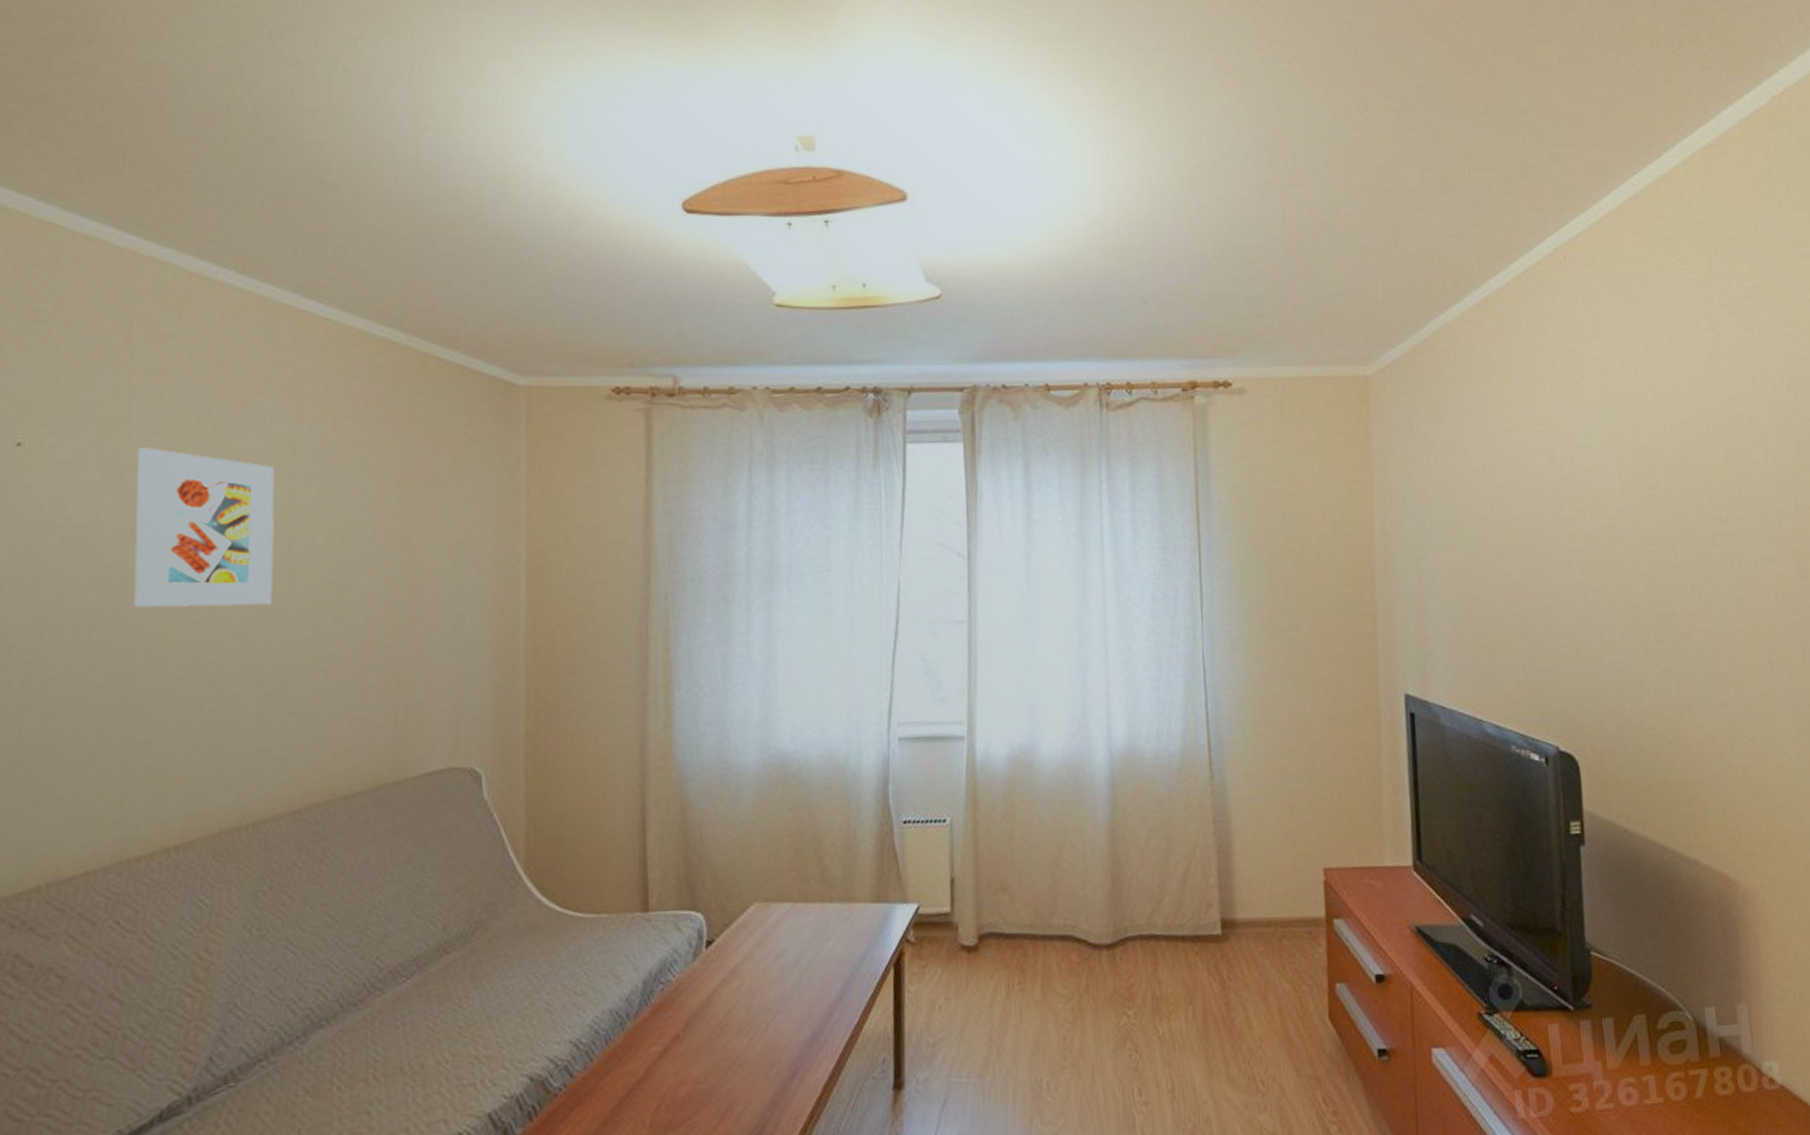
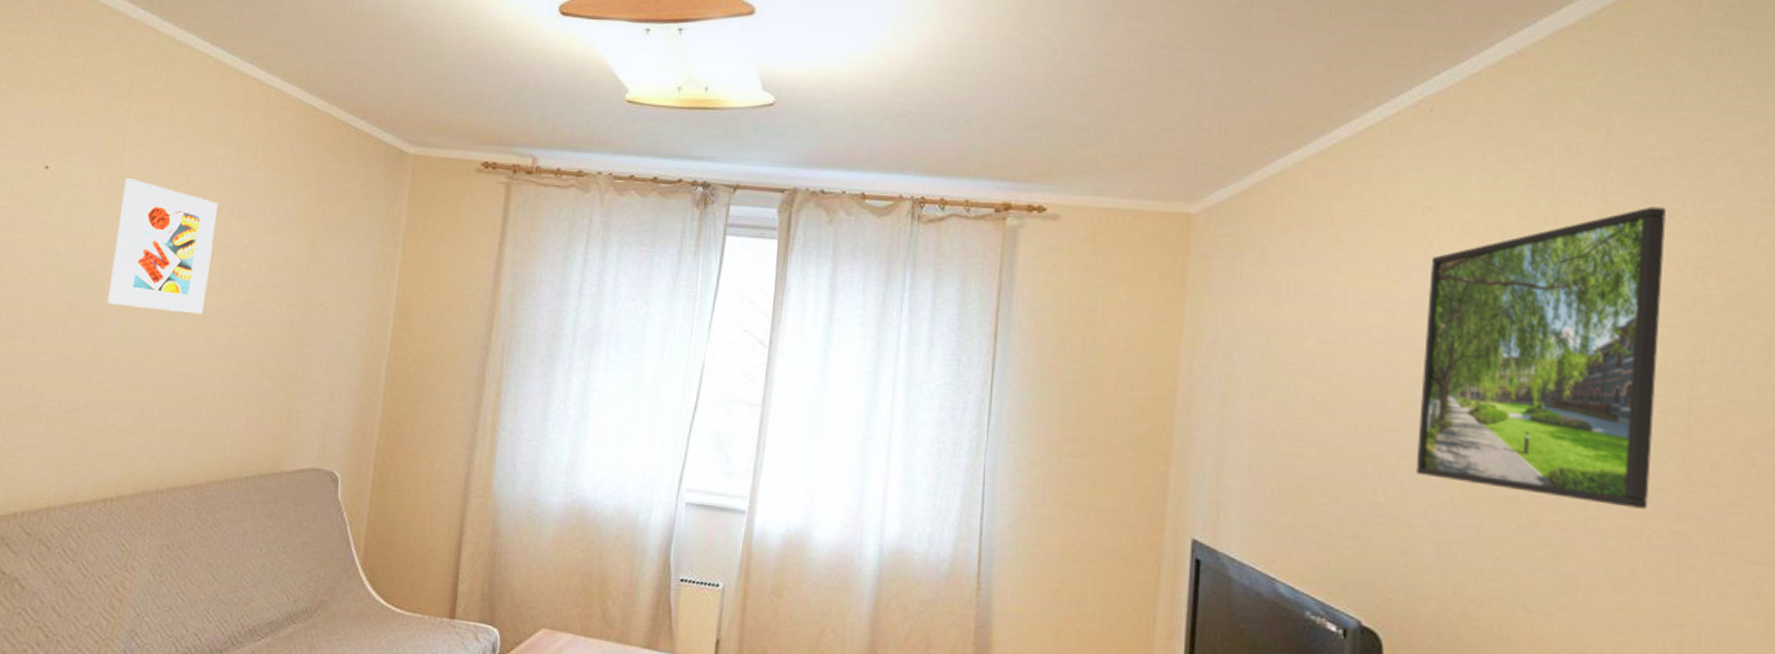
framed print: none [1580,332,1775,607] -> present [1416,206,1666,509]

